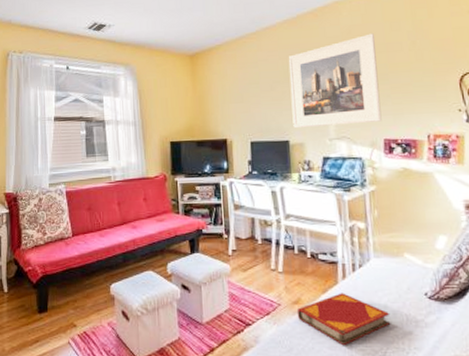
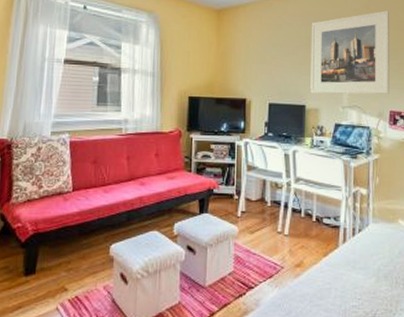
hardback book: present [297,293,390,346] -> none [298,256,382,308]

